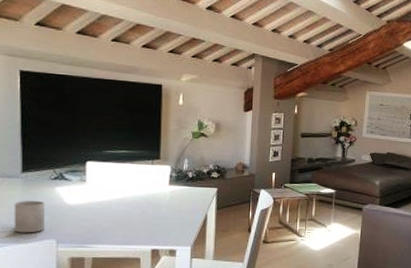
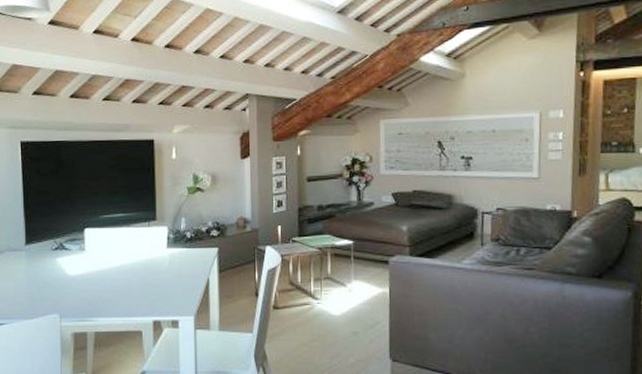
mug: present [14,200,45,233] -> none [19,273,48,308]

